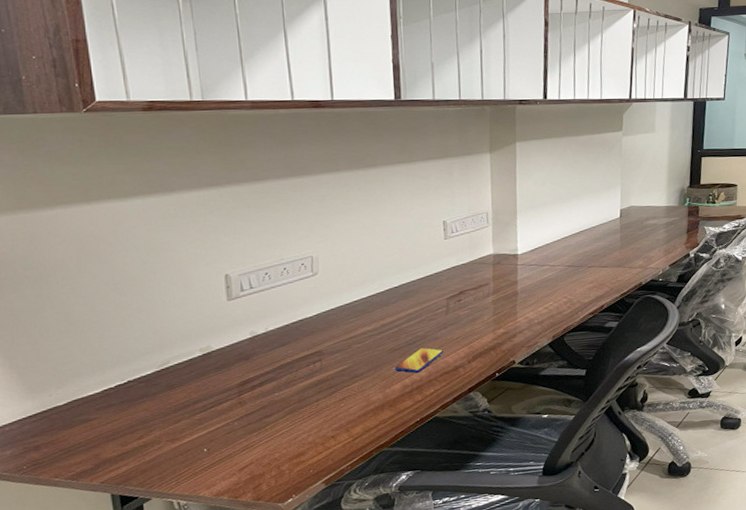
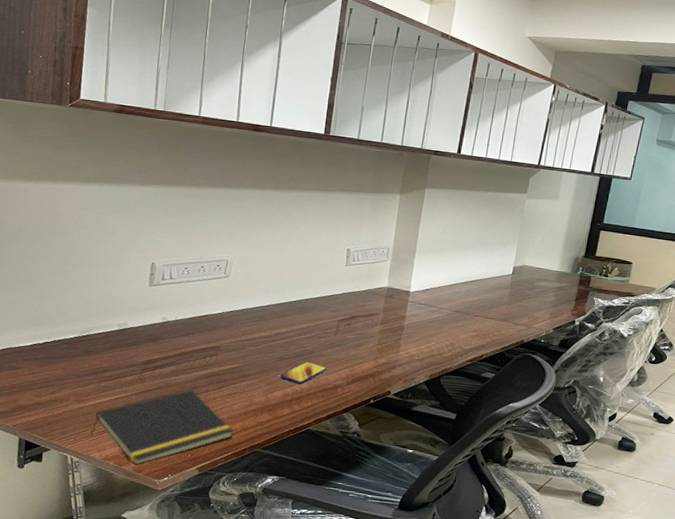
notepad: none [195,402,356,492] -> present [91,389,234,464]

